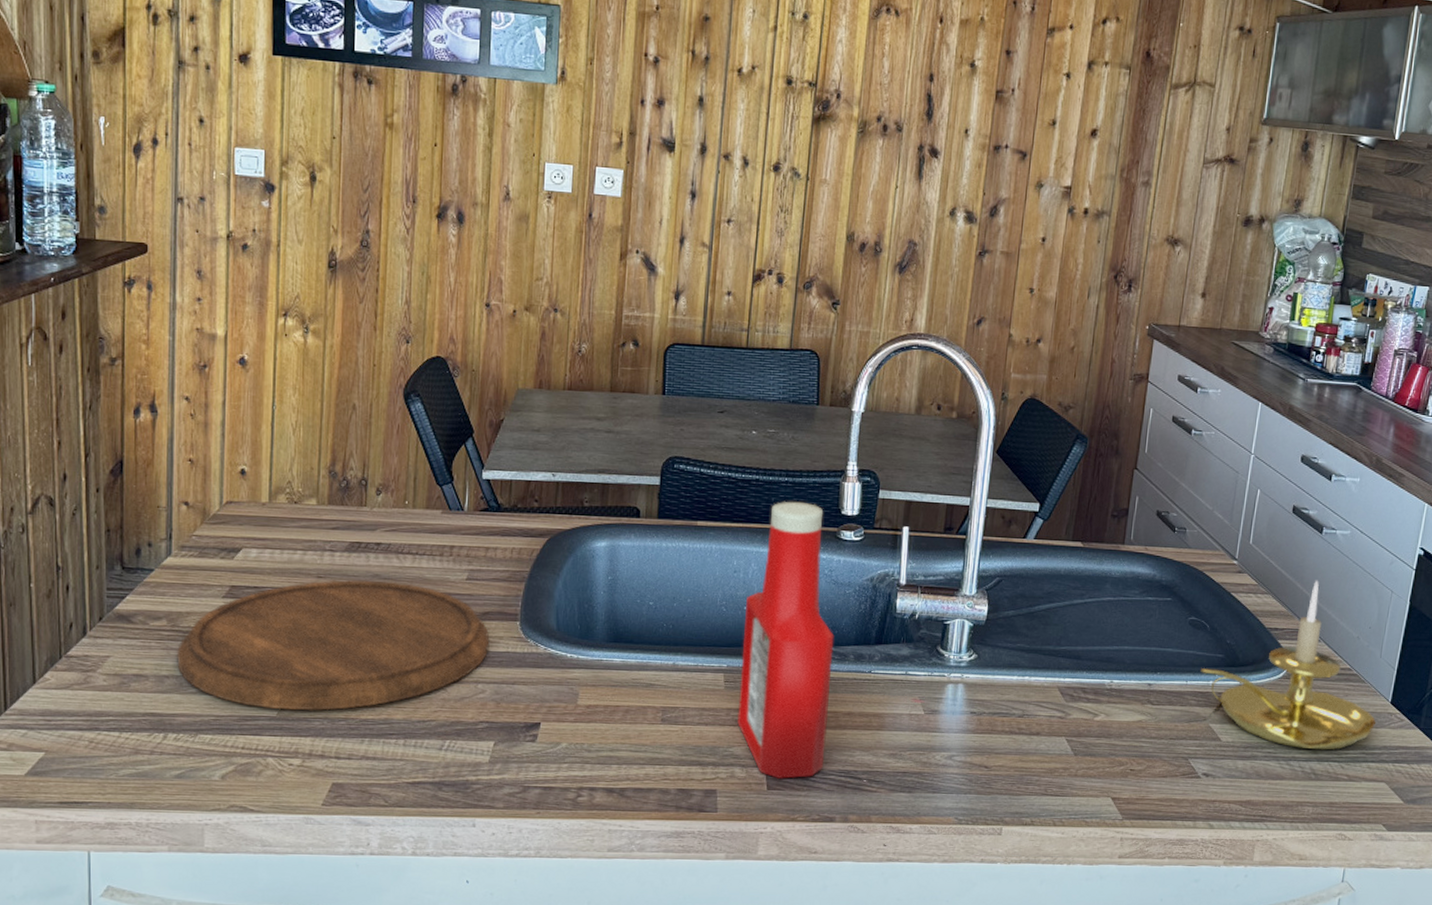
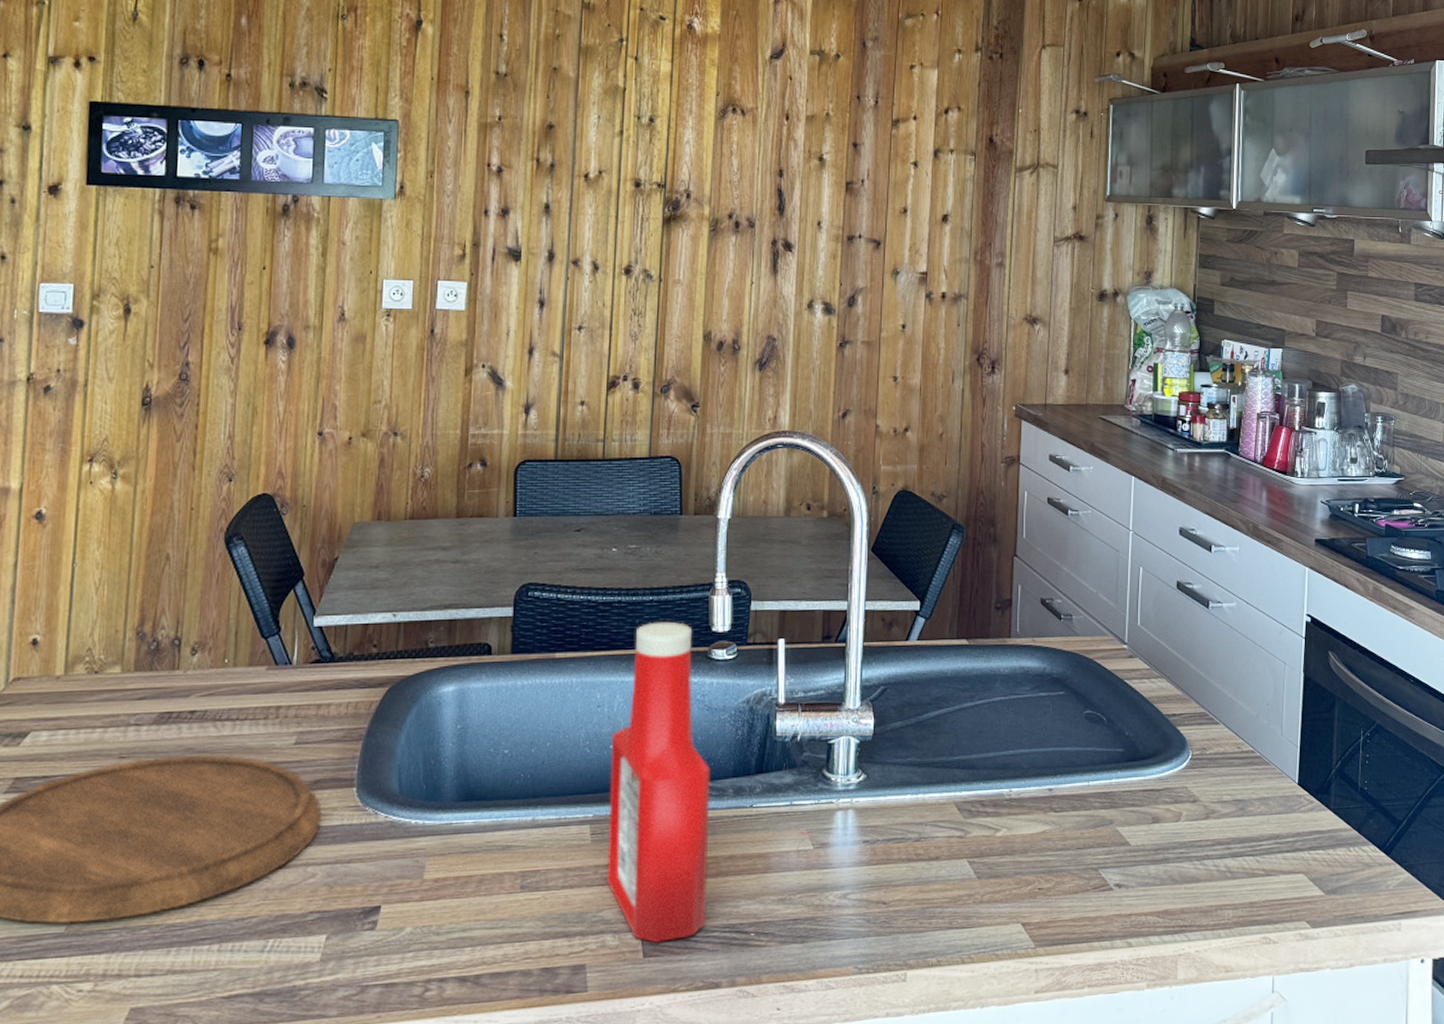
candle holder: present [1200,580,1377,750] -> none [1101,658,1286,845]

